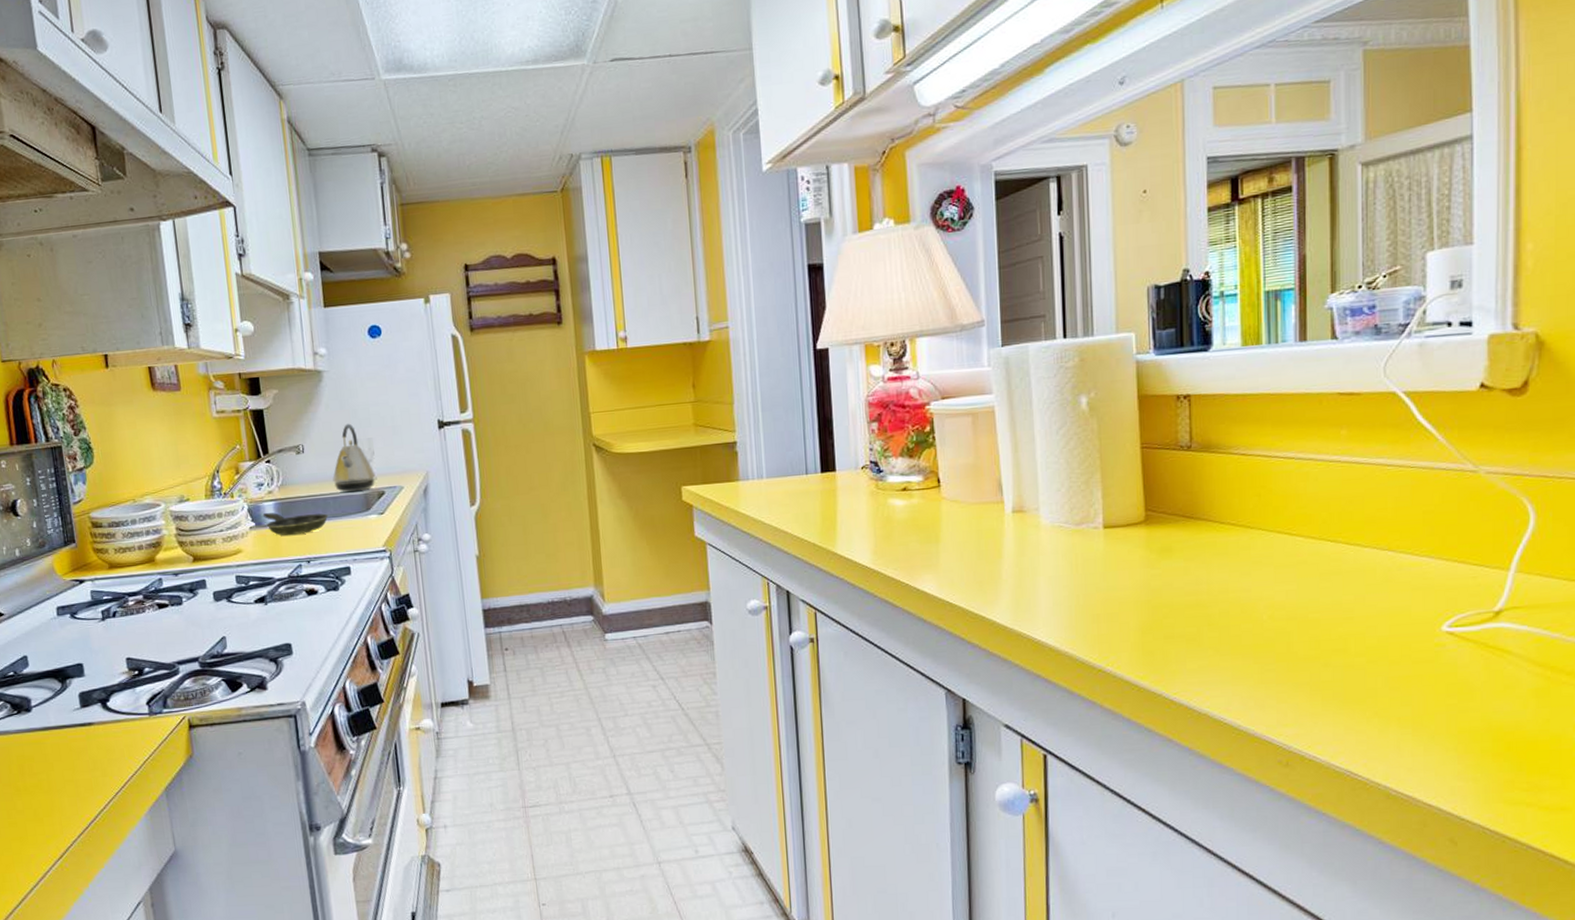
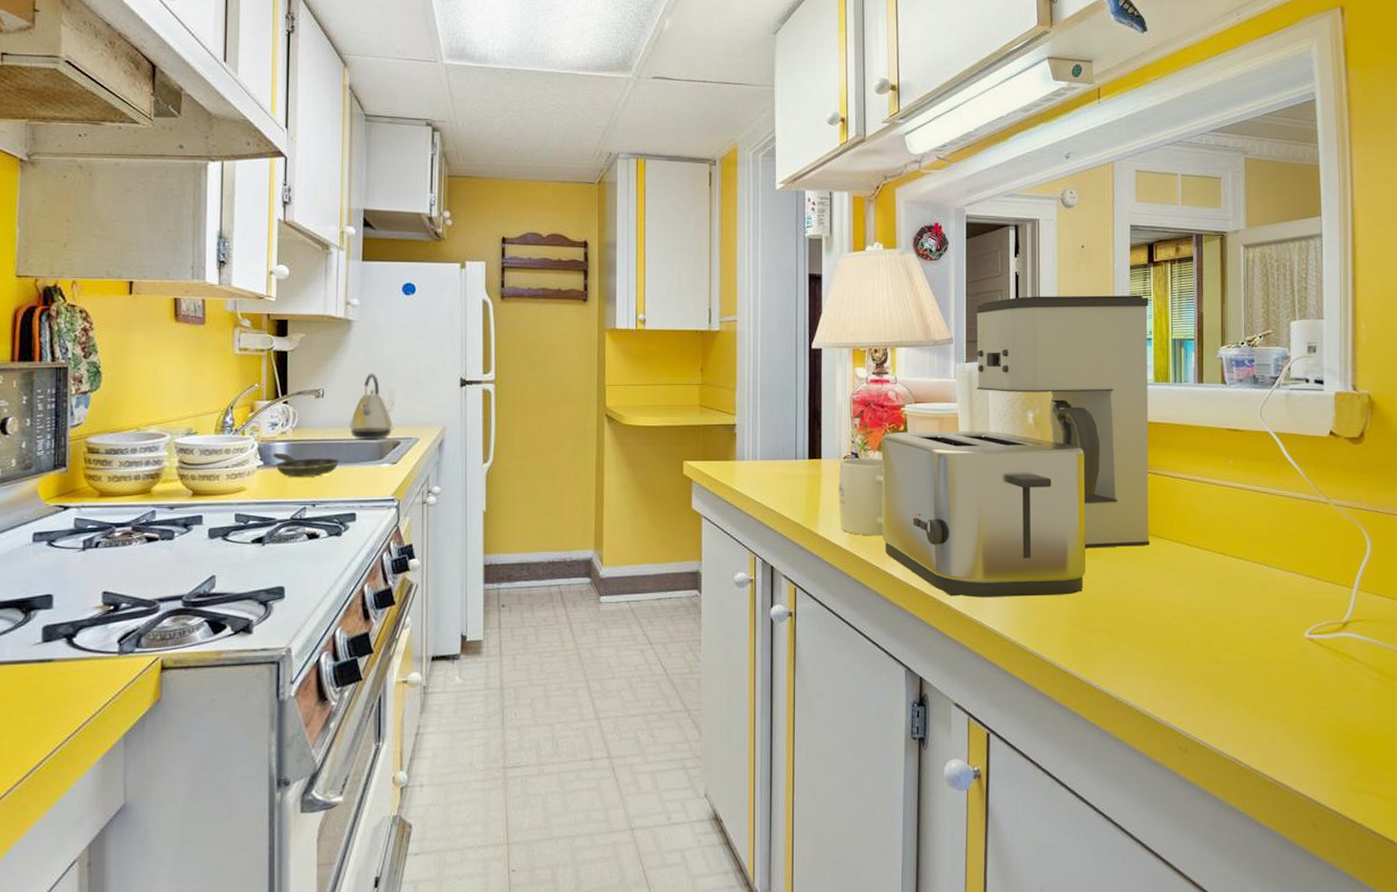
mug: none [856,465,913,551] -> present [838,457,884,536]
toaster: none [905,422,1157,611] -> present [882,430,1085,597]
coffee maker: none [1011,243,1239,547] -> present [976,295,1150,548]

